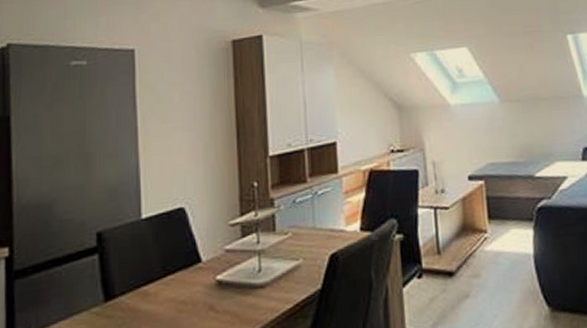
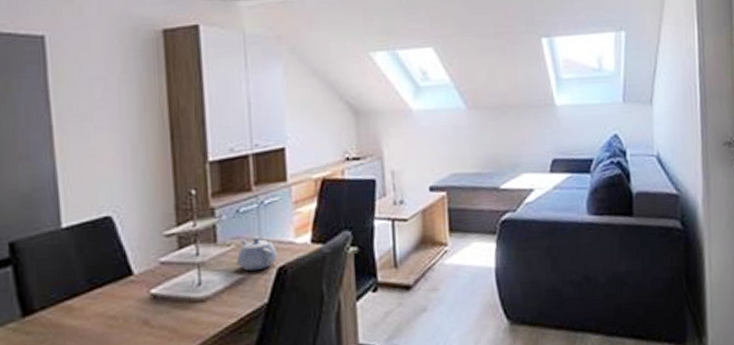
teapot: none [293,225,330,259] -> present [237,236,277,272]

